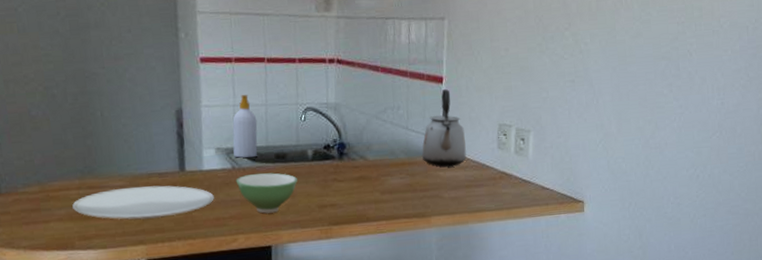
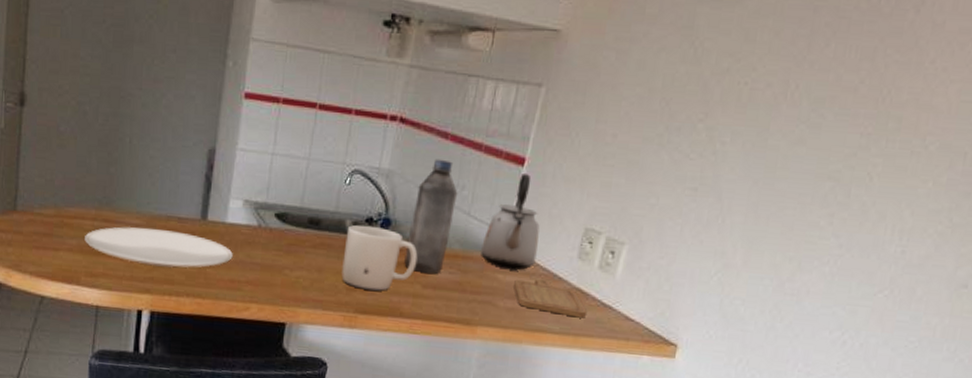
soap bottle: present [232,94,258,159] -> none [263,142,296,218]
bowl: present [235,172,298,214] -> none [259,236,330,286]
mug: none [309,151,373,205] -> present [341,224,418,291]
water bottle: none [361,88,396,182] -> present [404,159,458,274]
chopping board: none [453,169,513,195] -> present [514,278,586,318]

